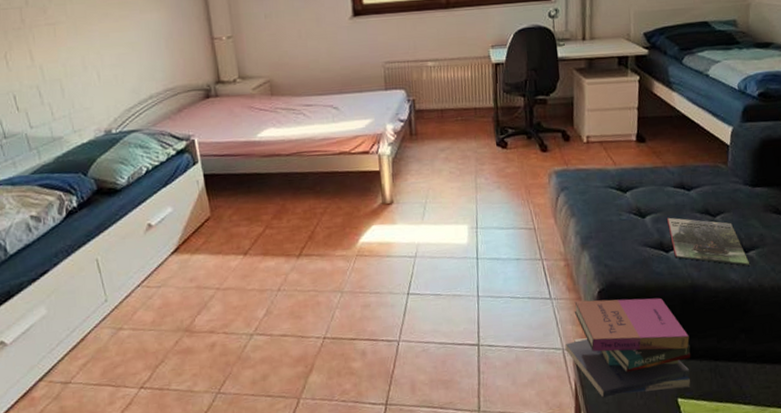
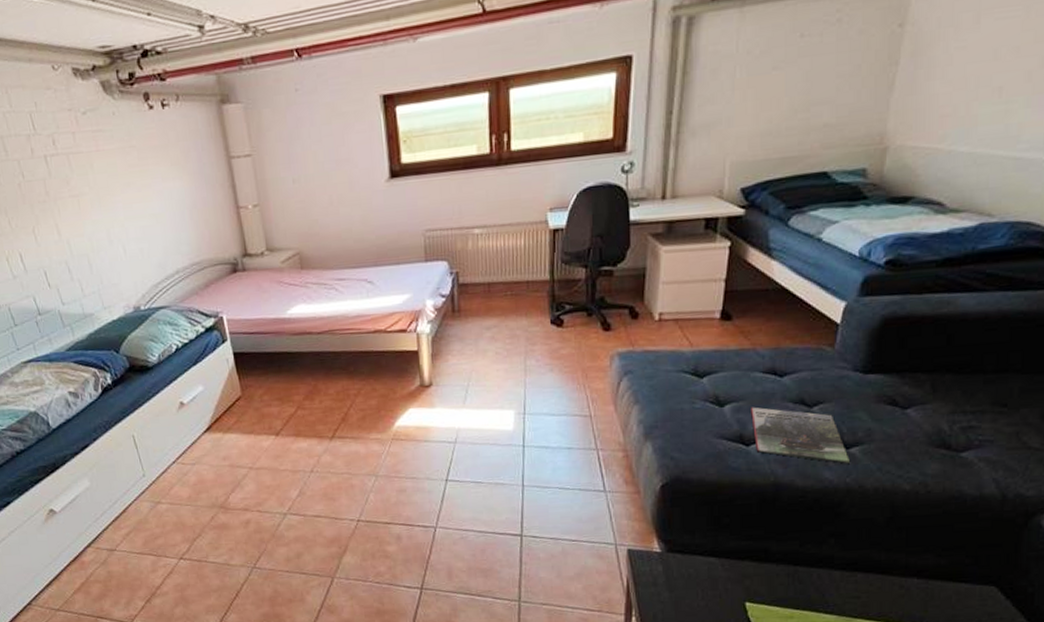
books: present [565,297,691,398] -> none [618,494,766,596]

